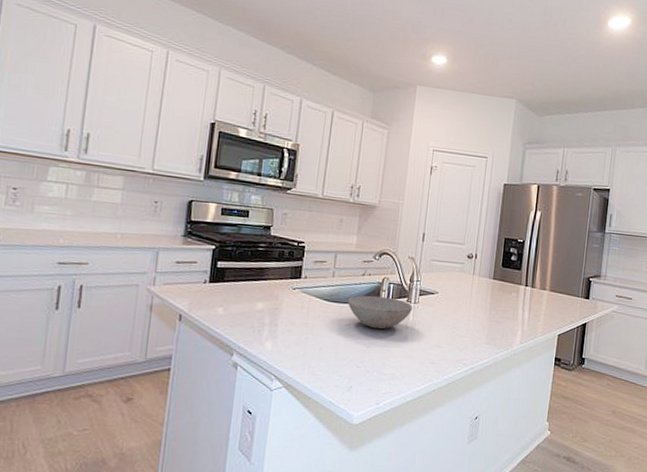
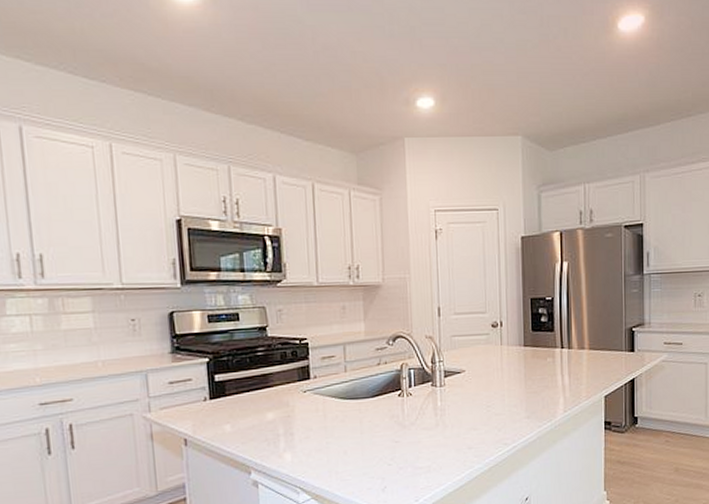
bowl: present [347,295,413,329] -> none [365,384,440,421]

